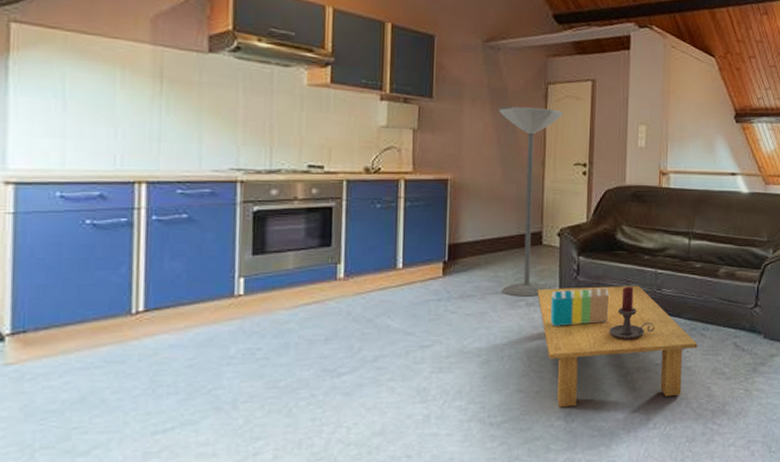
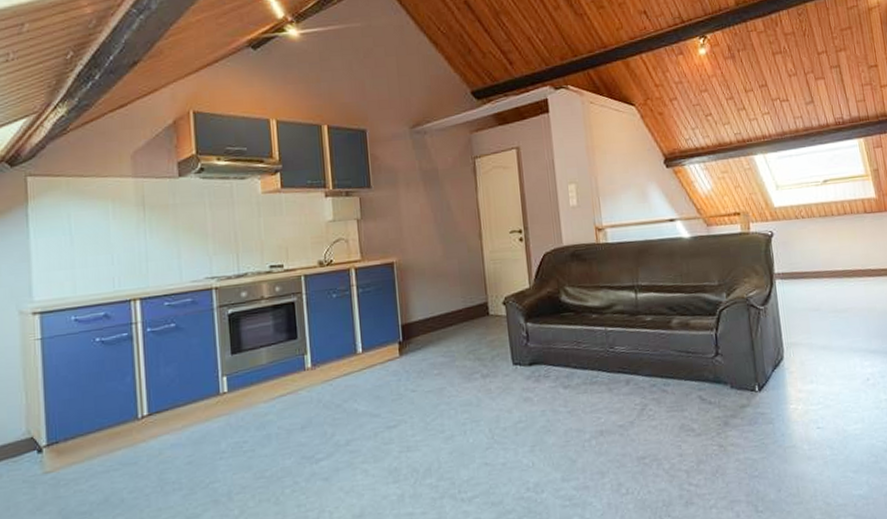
floor lamp: present [499,106,564,297] -> none [432,181,502,370]
coffee table: present [537,286,698,408] -> none [490,346,661,479]
books: present [550,287,609,328] -> none [504,351,564,397]
candle holder: present [609,286,654,340] -> none [566,347,613,404]

